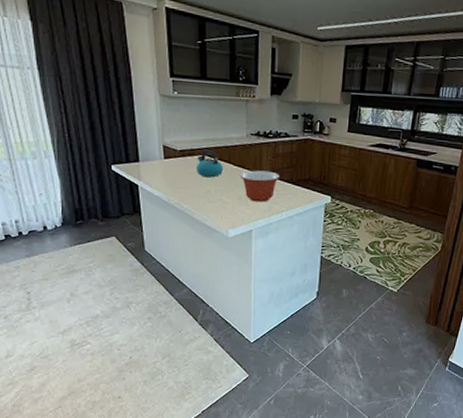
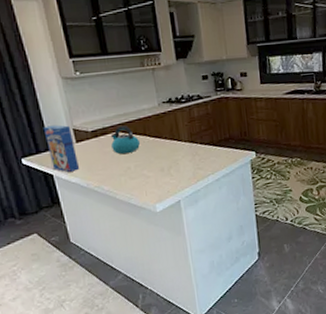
cereal box: none [135,138,164,186] -> present [43,125,80,173]
mixing bowl: present [239,170,279,202] -> none [158,136,199,171]

